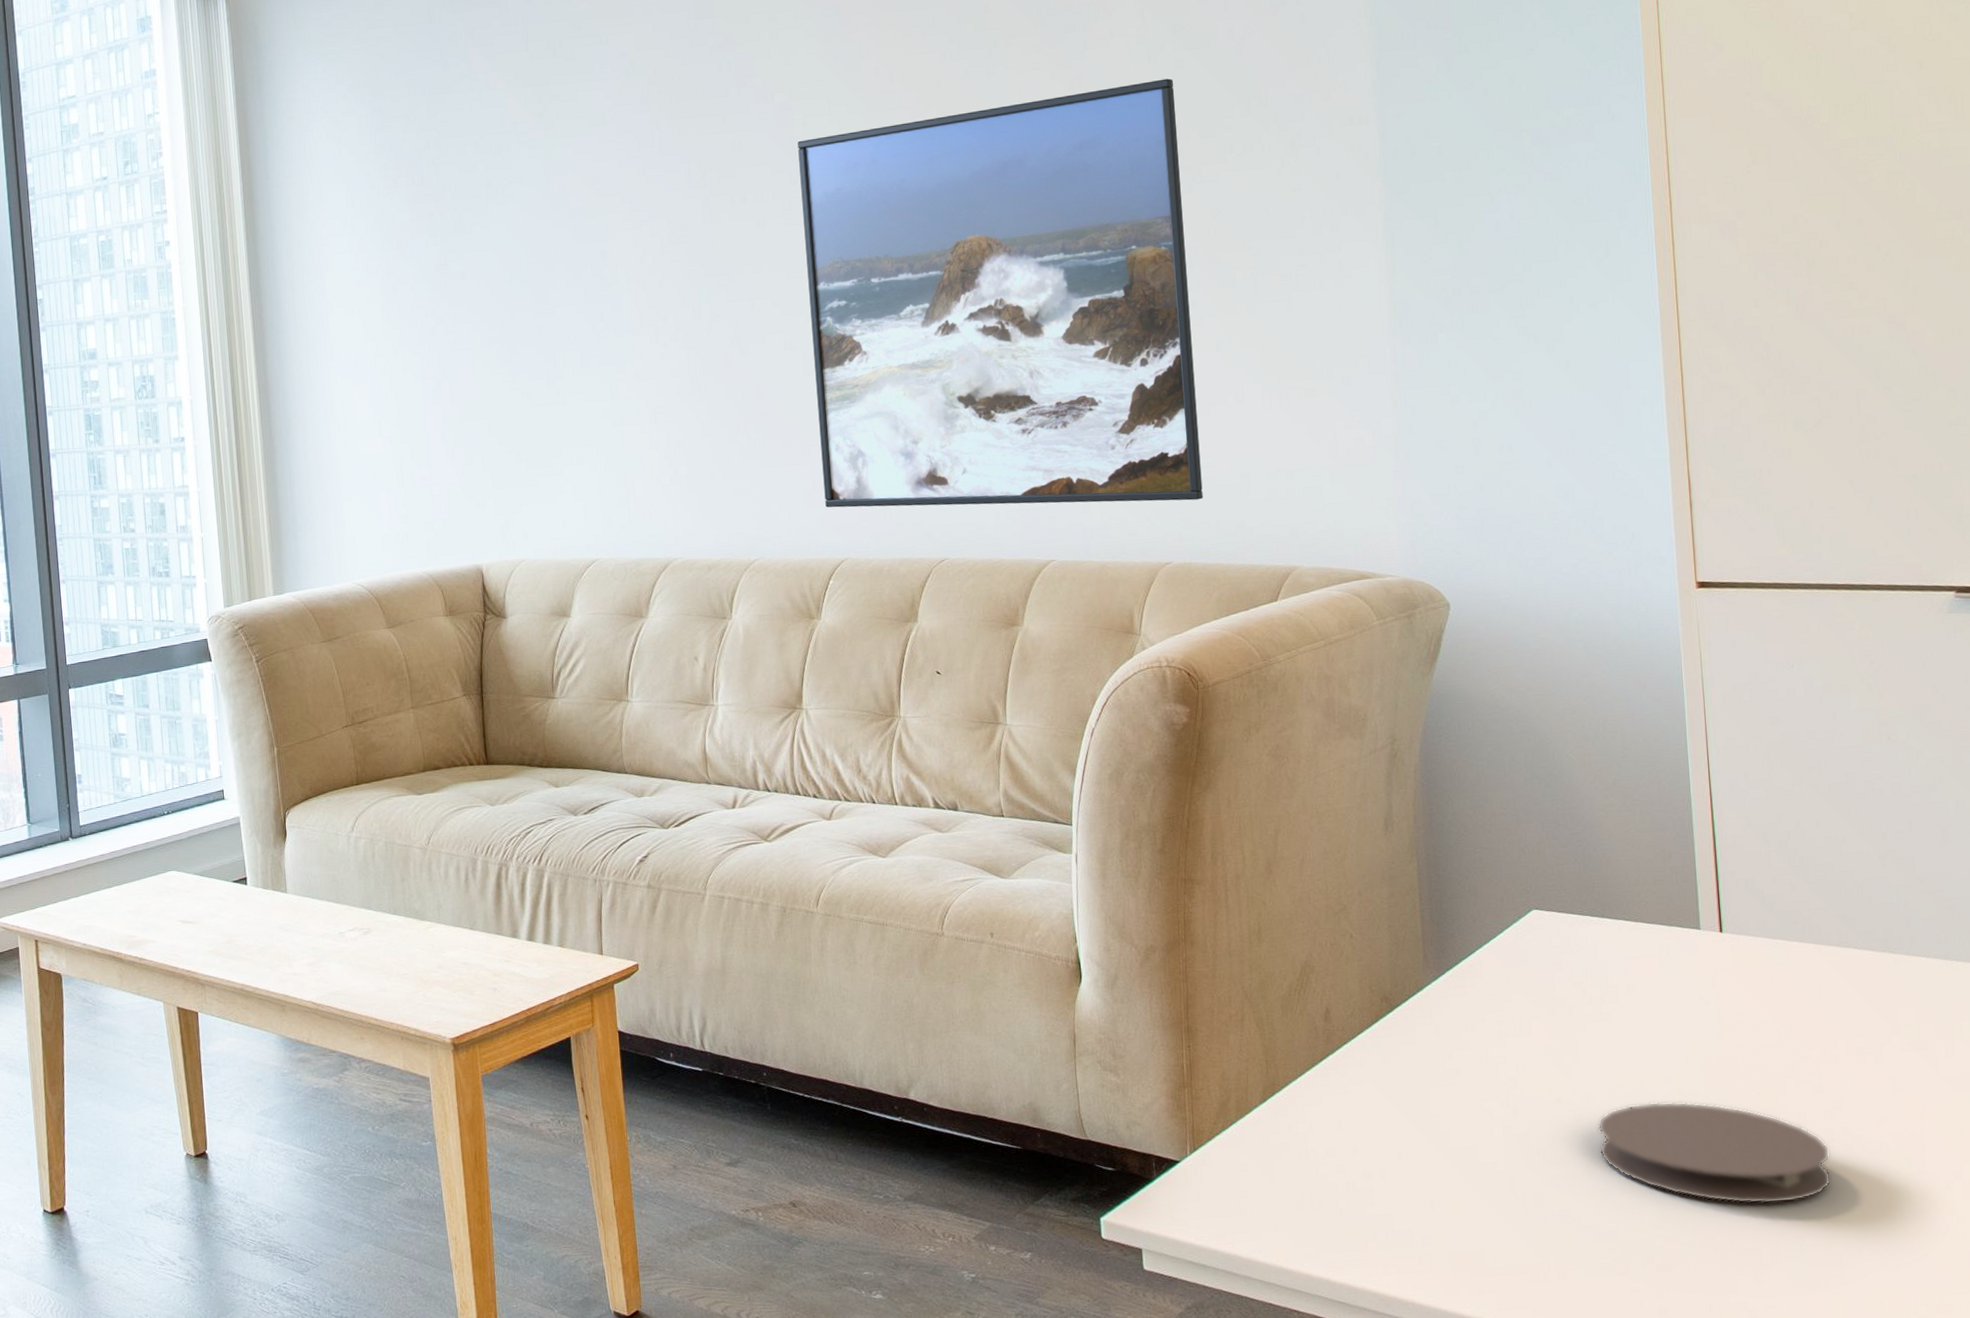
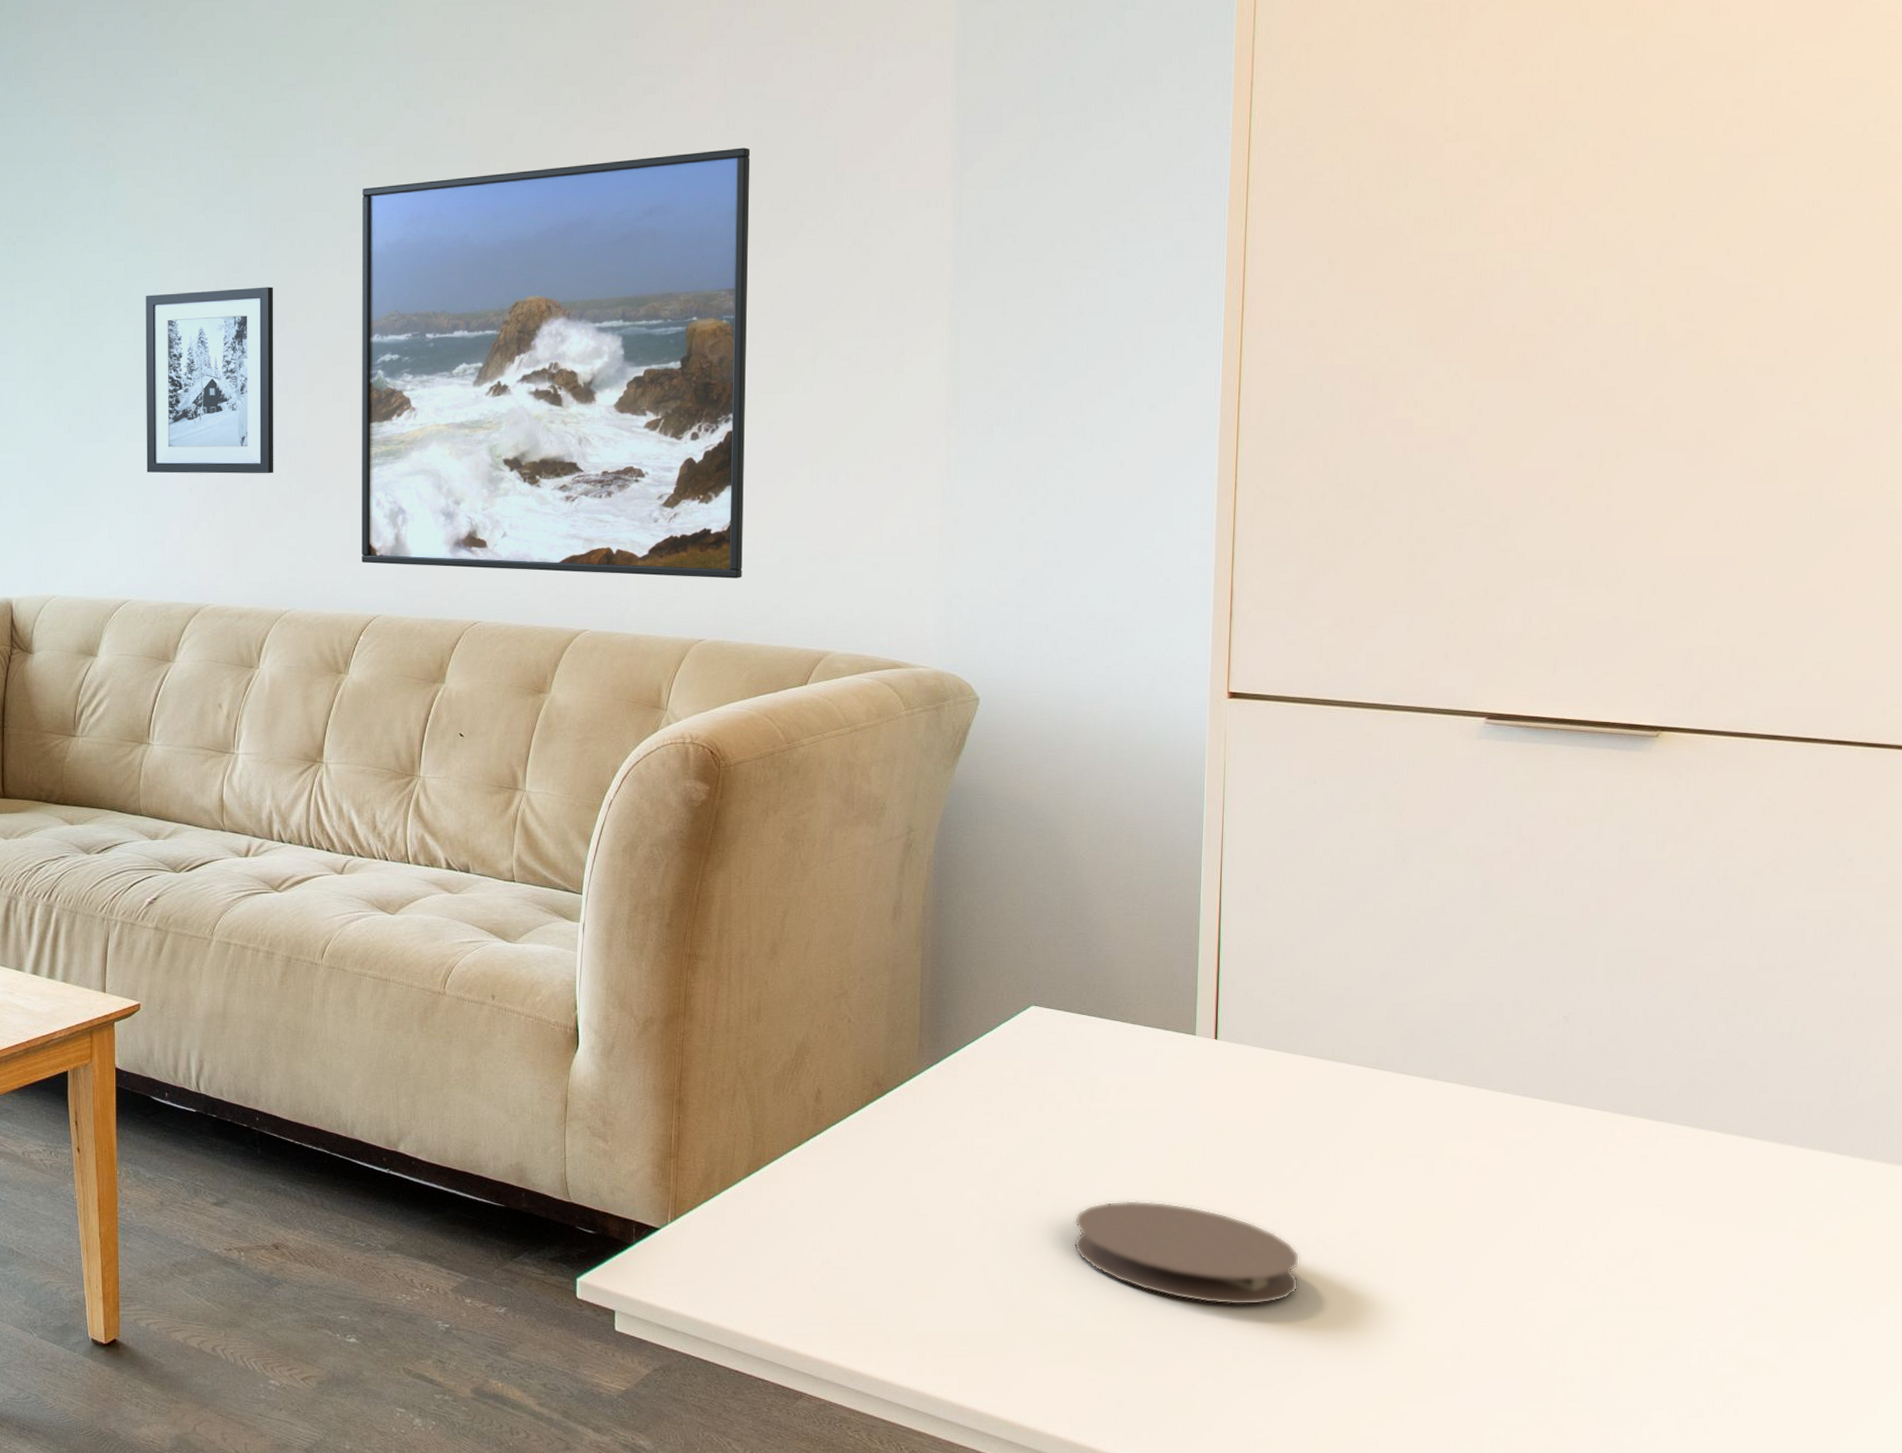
wall art: none [592,242,732,432] -> present [145,287,274,474]

